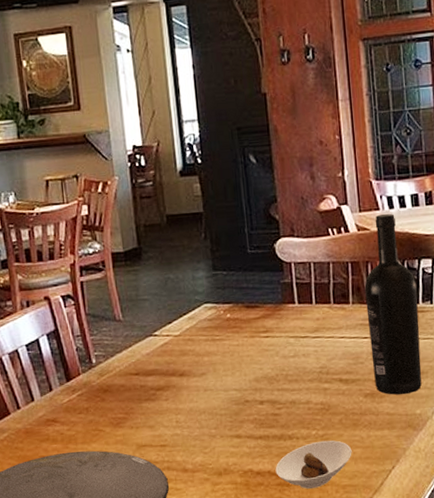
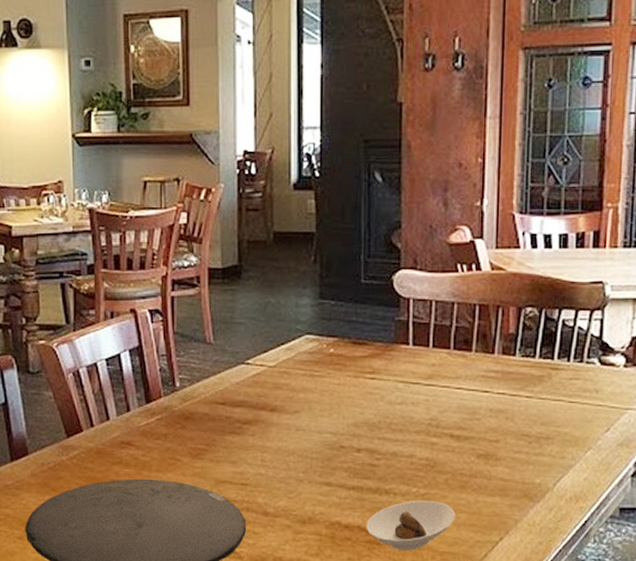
wine bottle: present [364,214,422,395] -> none [490,254,554,459]

